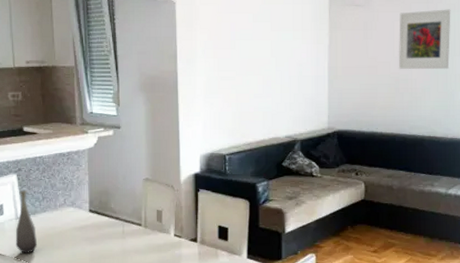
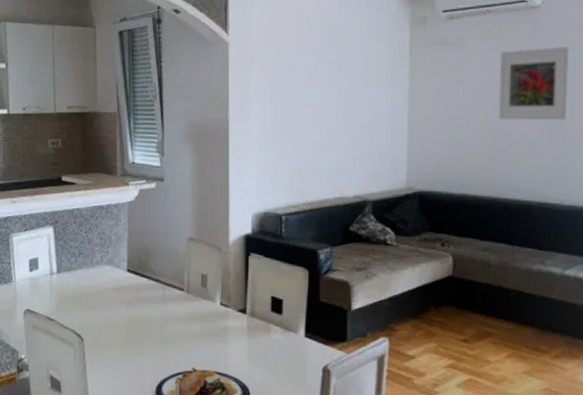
bottle: present [15,190,38,253] -> none [49,244,72,313]

